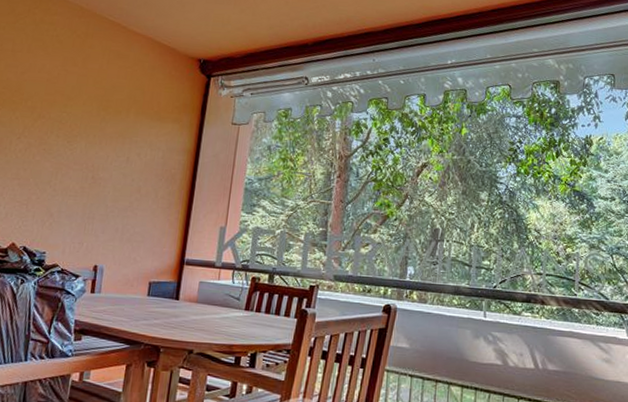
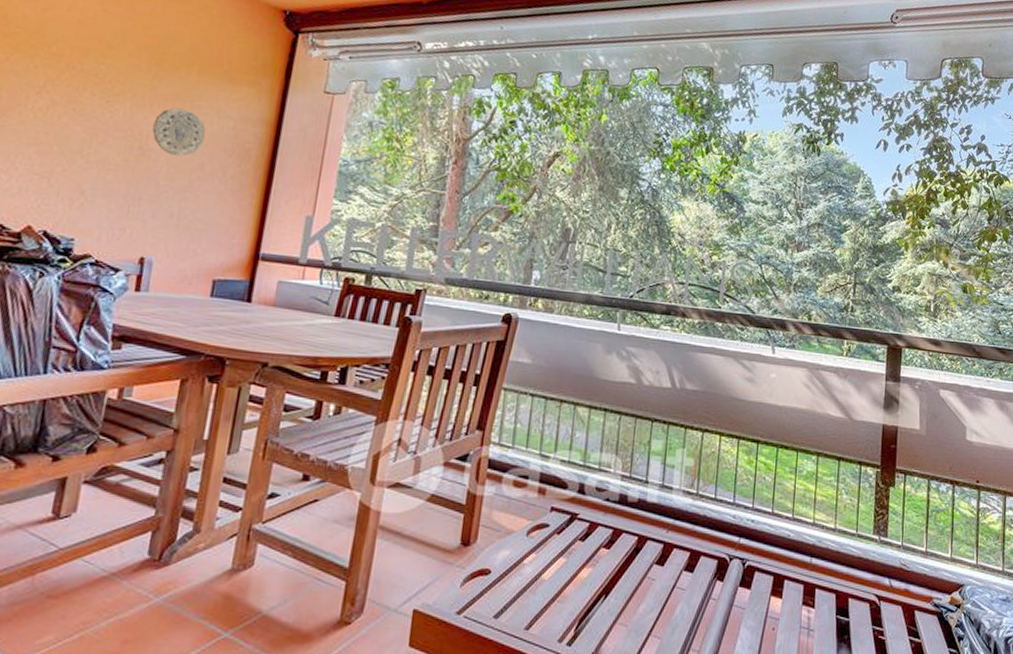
decorative plate: none [101,144,141,182] -> present [152,108,206,156]

